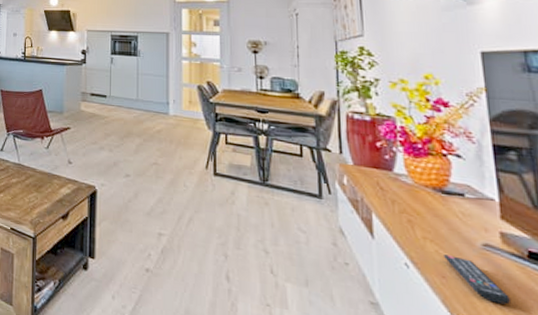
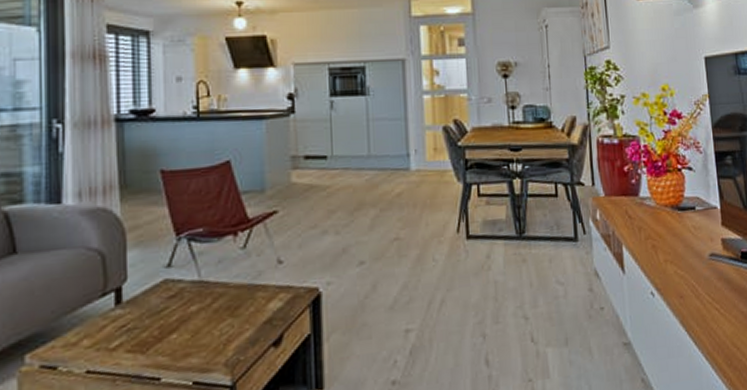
remote control: present [442,254,512,305] -> none [680,272,731,311]

